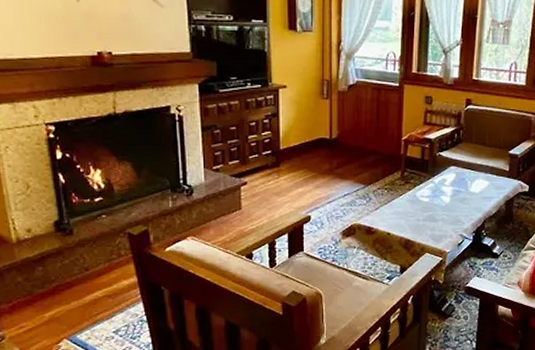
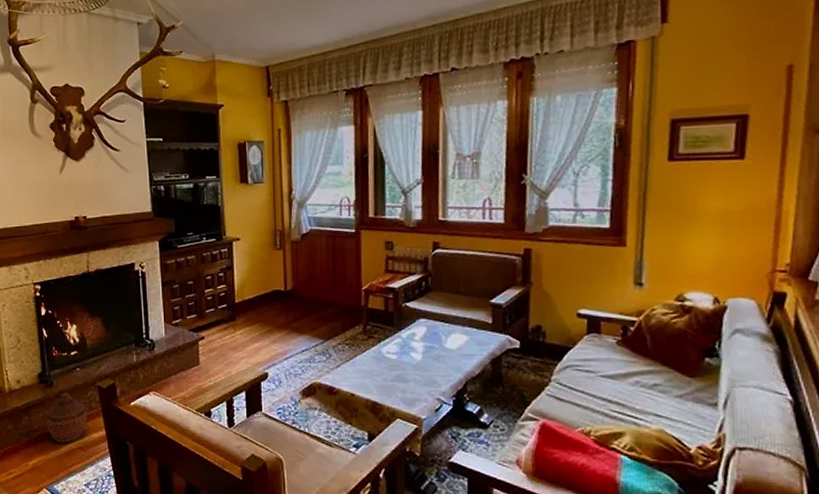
woven basket: none [64,240,115,292] -> present [45,392,87,443]

